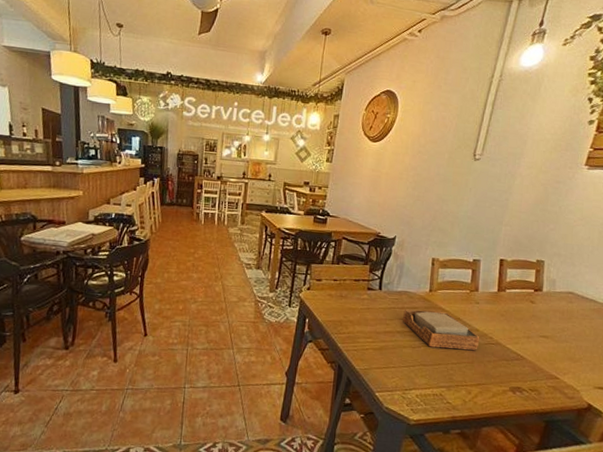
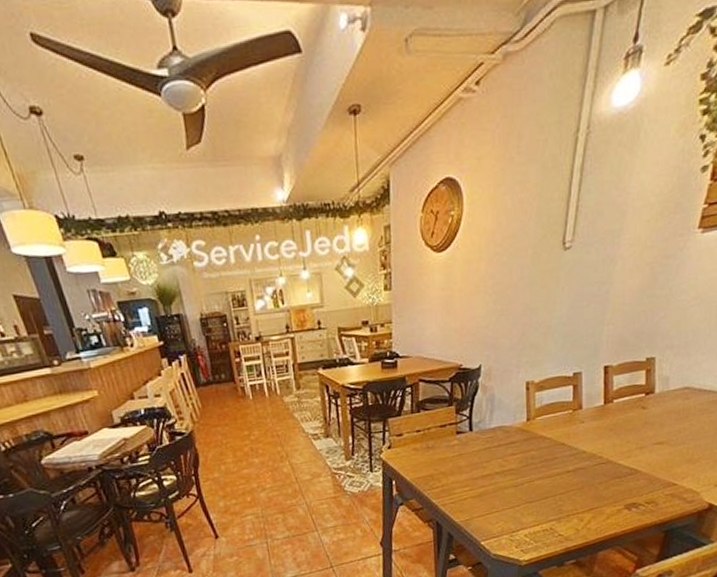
napkin holder: present [402,309,480,351] -> none [499,440,588,482]

